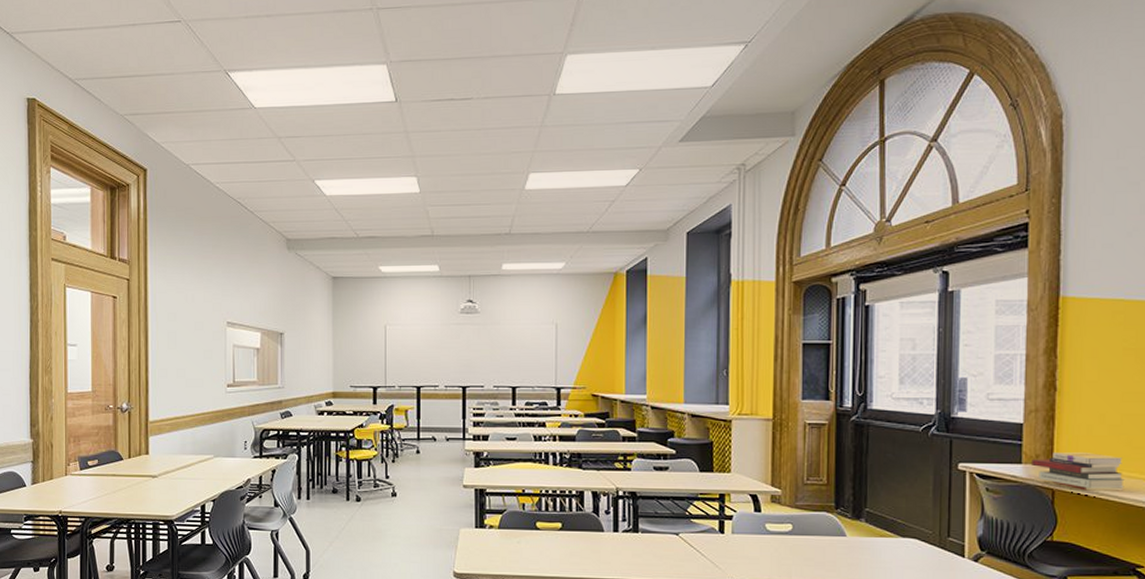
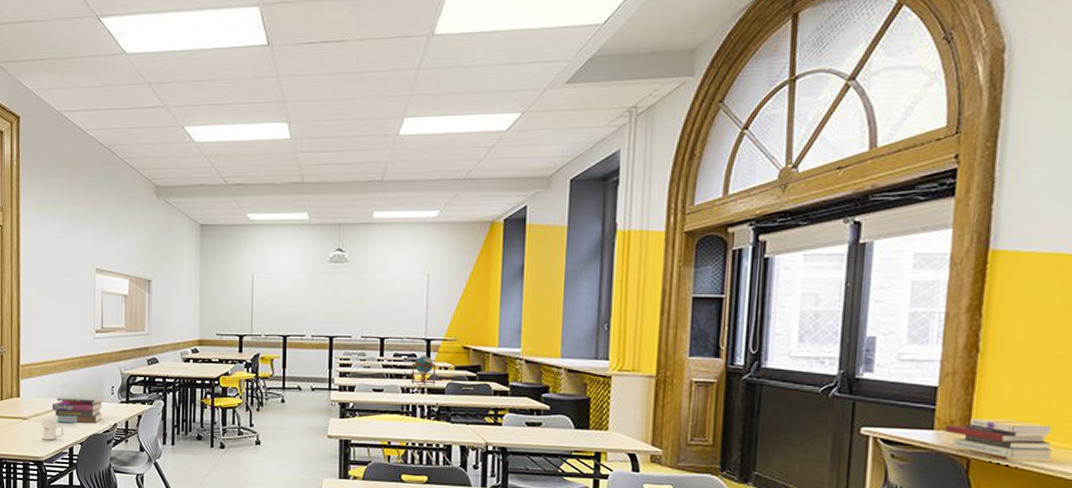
mug: none [171,476,196,499] -> present [41,419,64,441]
books: none [183,451,238,480] -> present [52,395,106,424]
globe: none [543,403,567,433] -> present [411,355,437,385]

